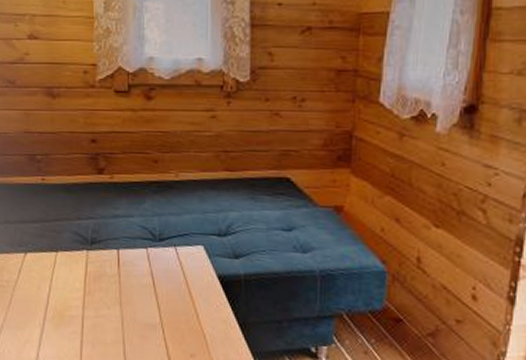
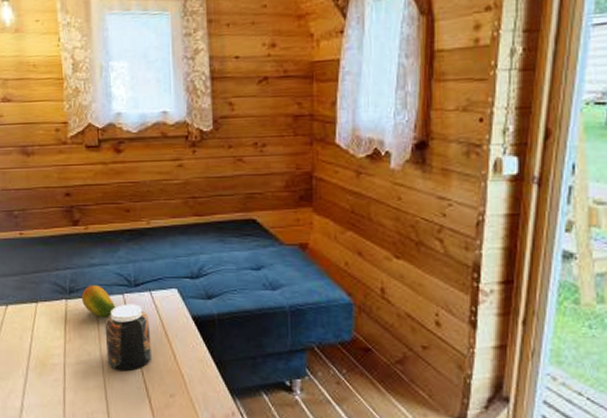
fruit: none [104,236,139,273] -> present [82,284,116,319]
jar: none [126,258,173,328] -> present [104,304,151,371]

